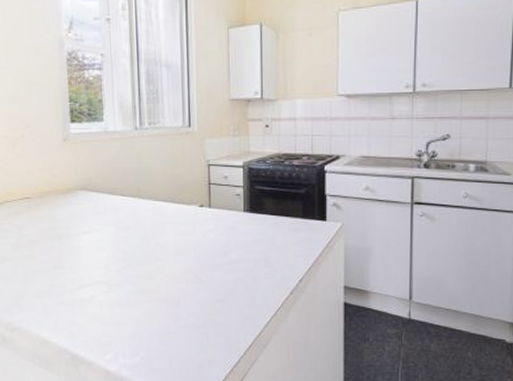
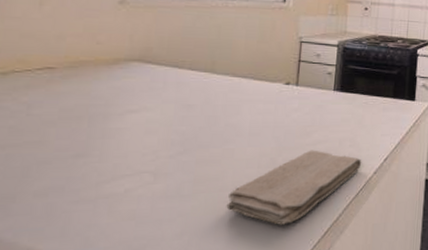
washcloth: none [165,269,278,335] -> present [226,150,362,225]

